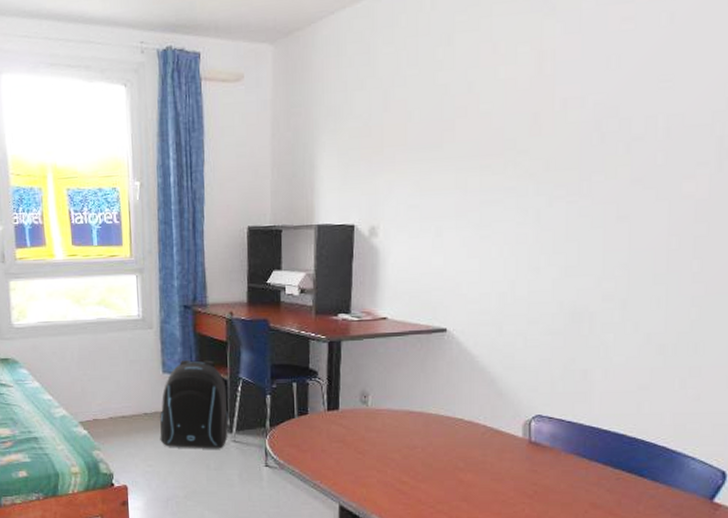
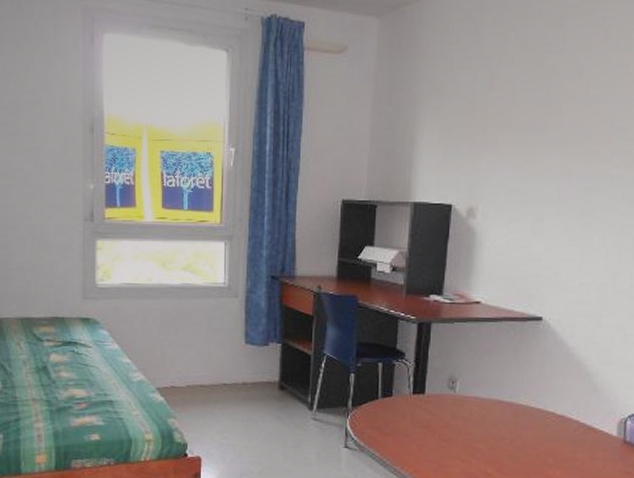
backpack: present [160,359,228,449] -> none [238,331,310,426]

